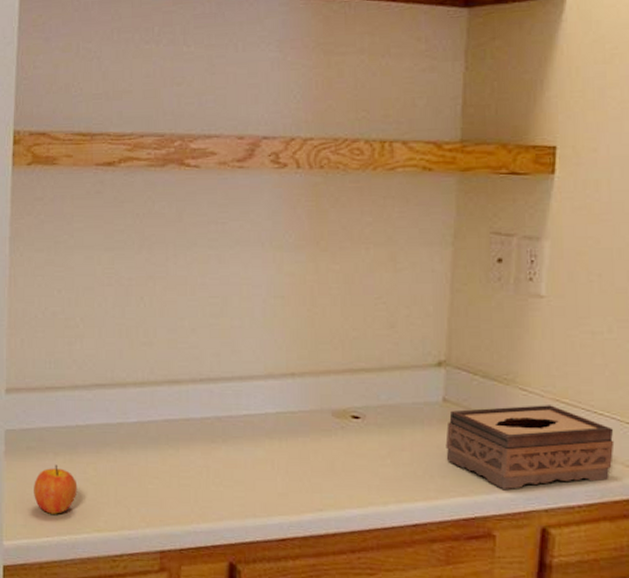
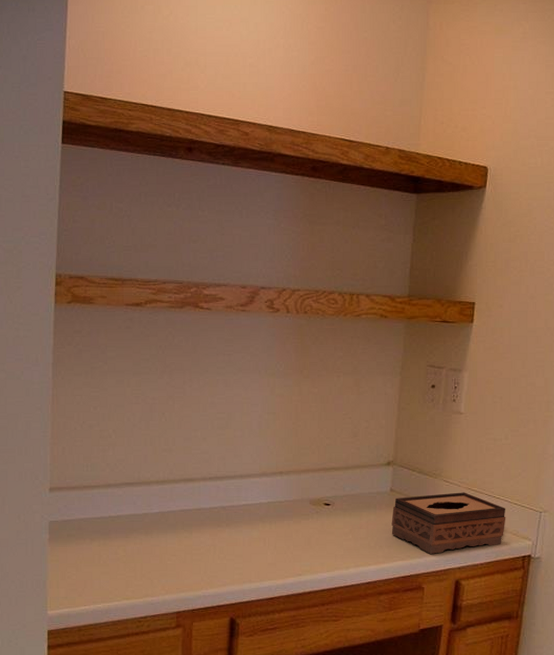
apple: present [34,464,78,514] -> none [73,548,110,587]

